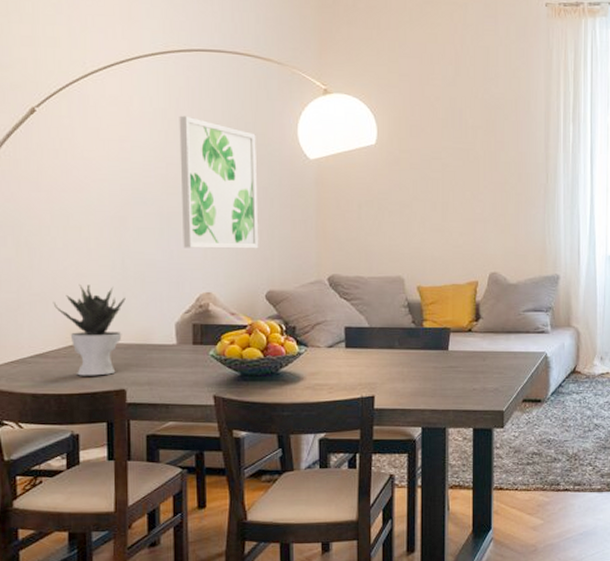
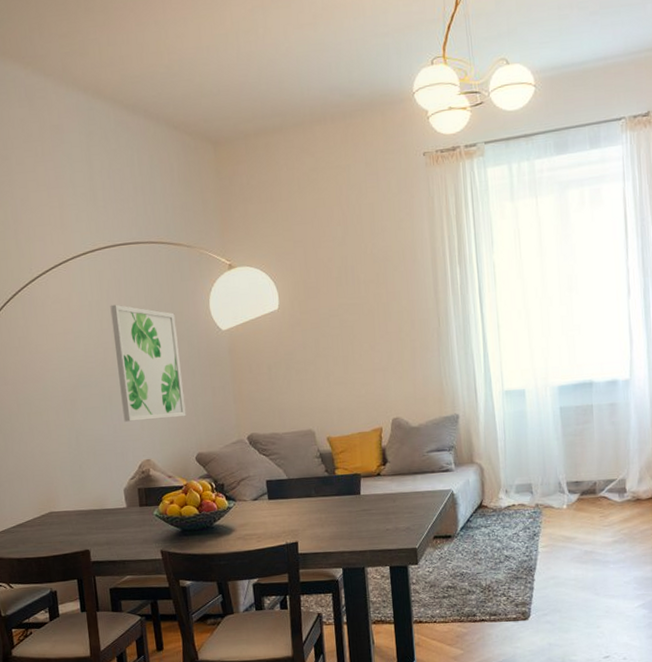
potted plant: present [53,285,126,376] -> none [26,461,83,541]

